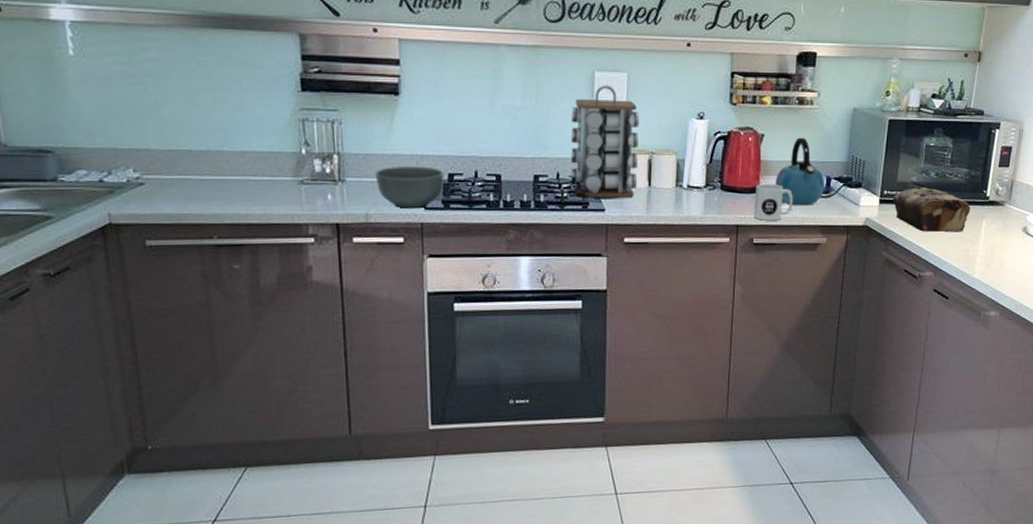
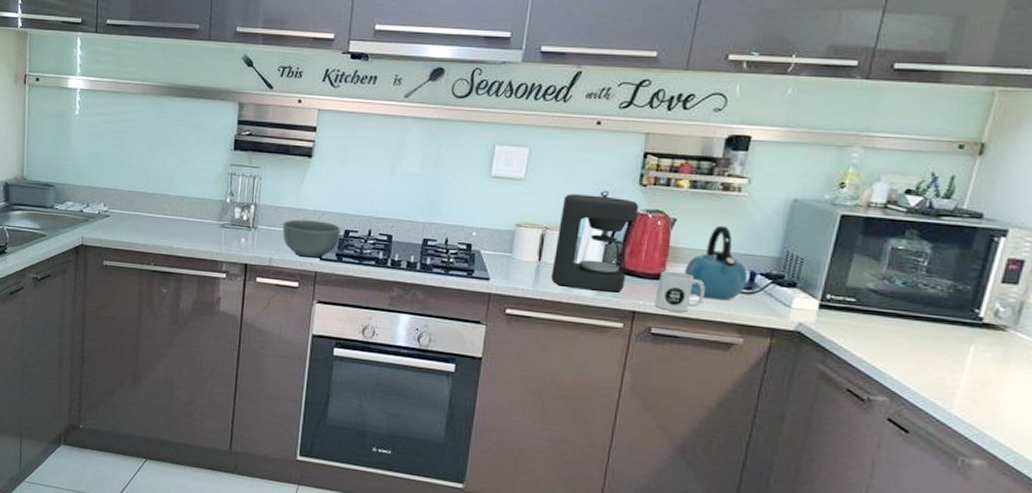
spice rack: present [570,85,639,199] -> none [458,158,536,271]
coffee maker: none [662,117,732,211] -> present [551,194,639,294]
bread loaf: present [893,187,971,232] -> none [838,295,953,356]

